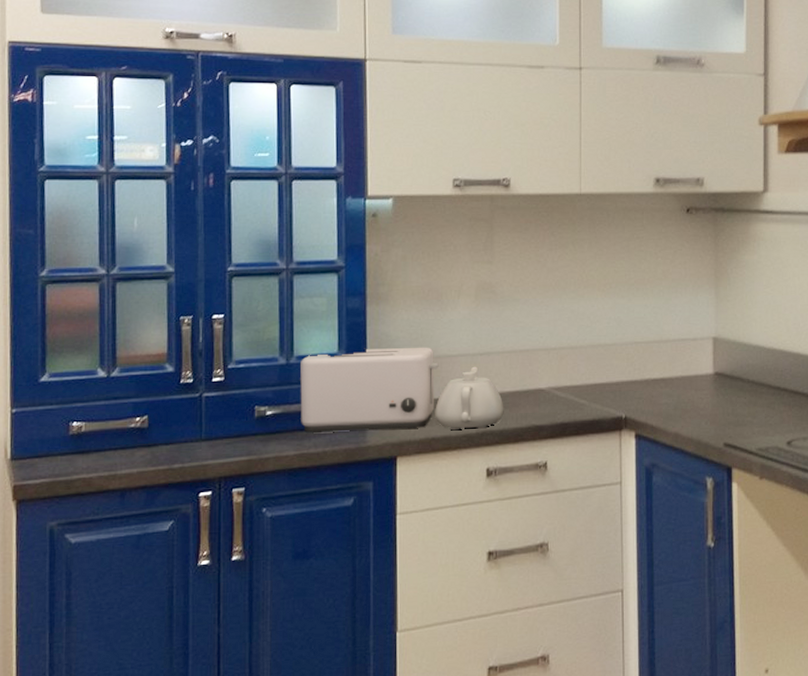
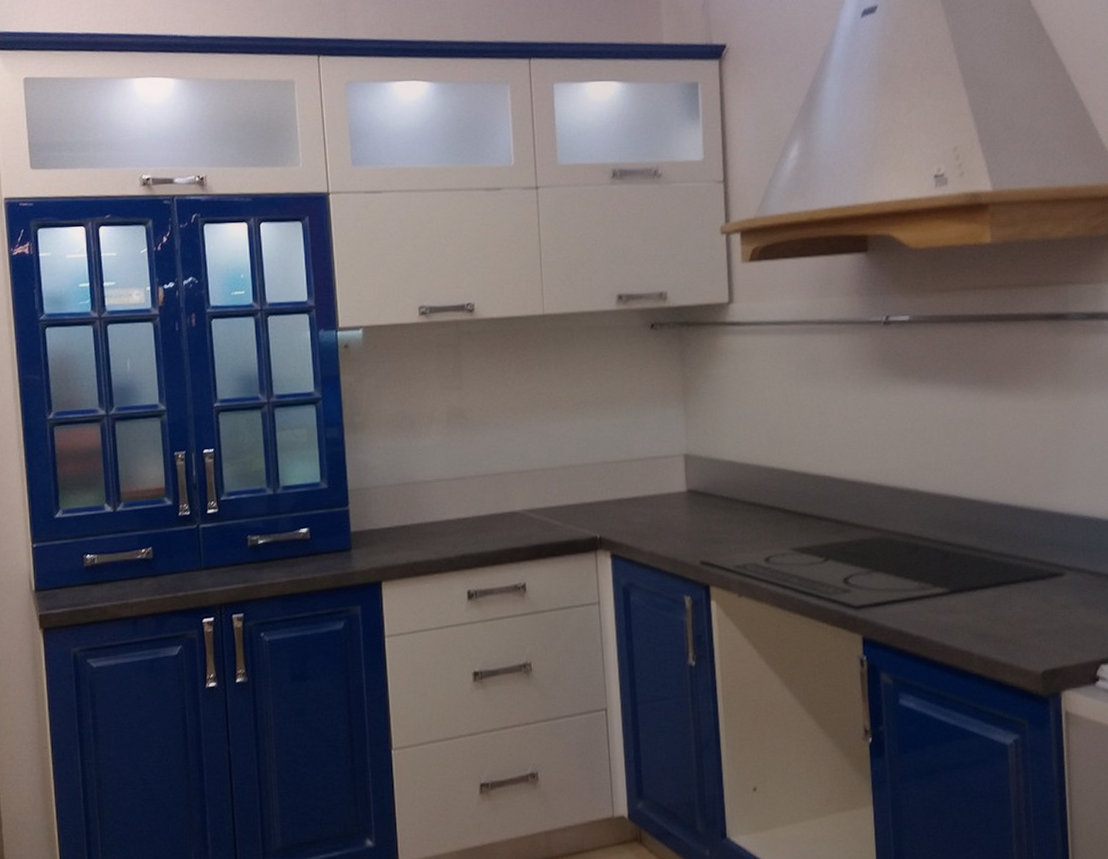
toaster: present [300,347,439,434] -> none [287,473,416,561]
teapot: present [435,366,504,431] -> none [415,491,481,555]

